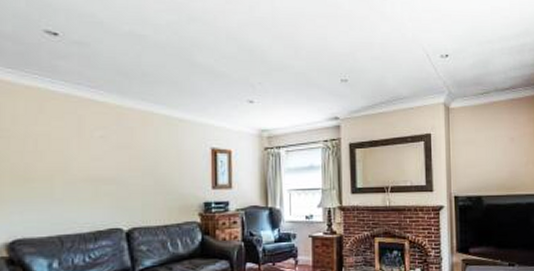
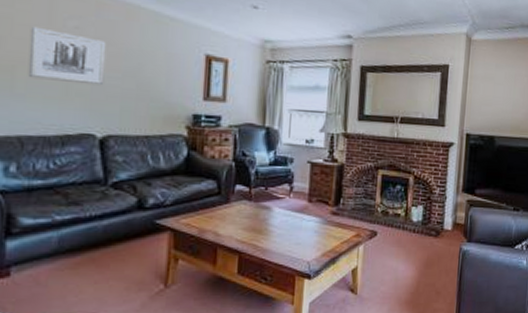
wall art: none [64,140,127,185] -> present [28,26,107,86]

